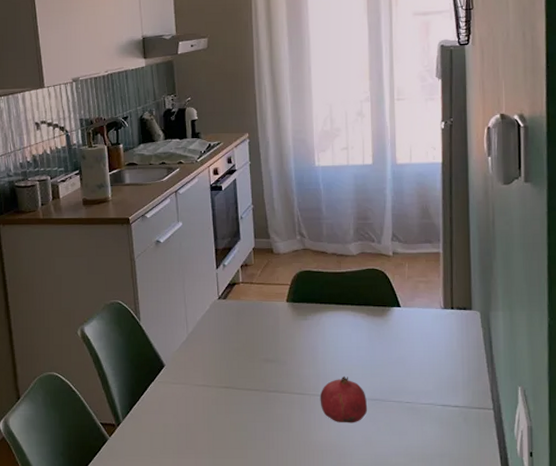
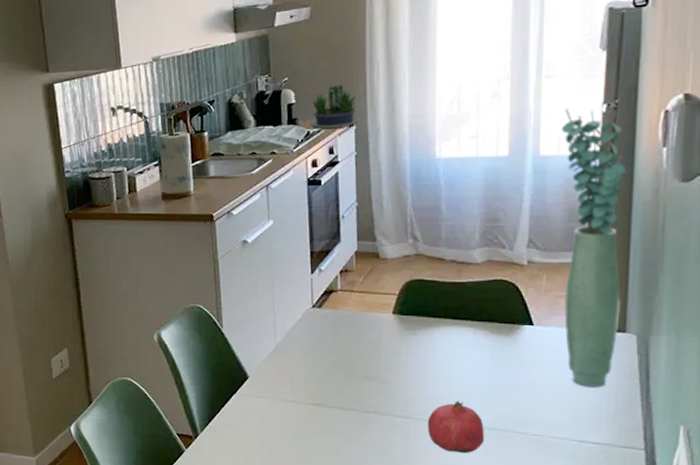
potted plant: none [210,104,257,142] -> present [309,84,366,129]
vase: none [411,124,466,358] -> present [560,107,627,388]

